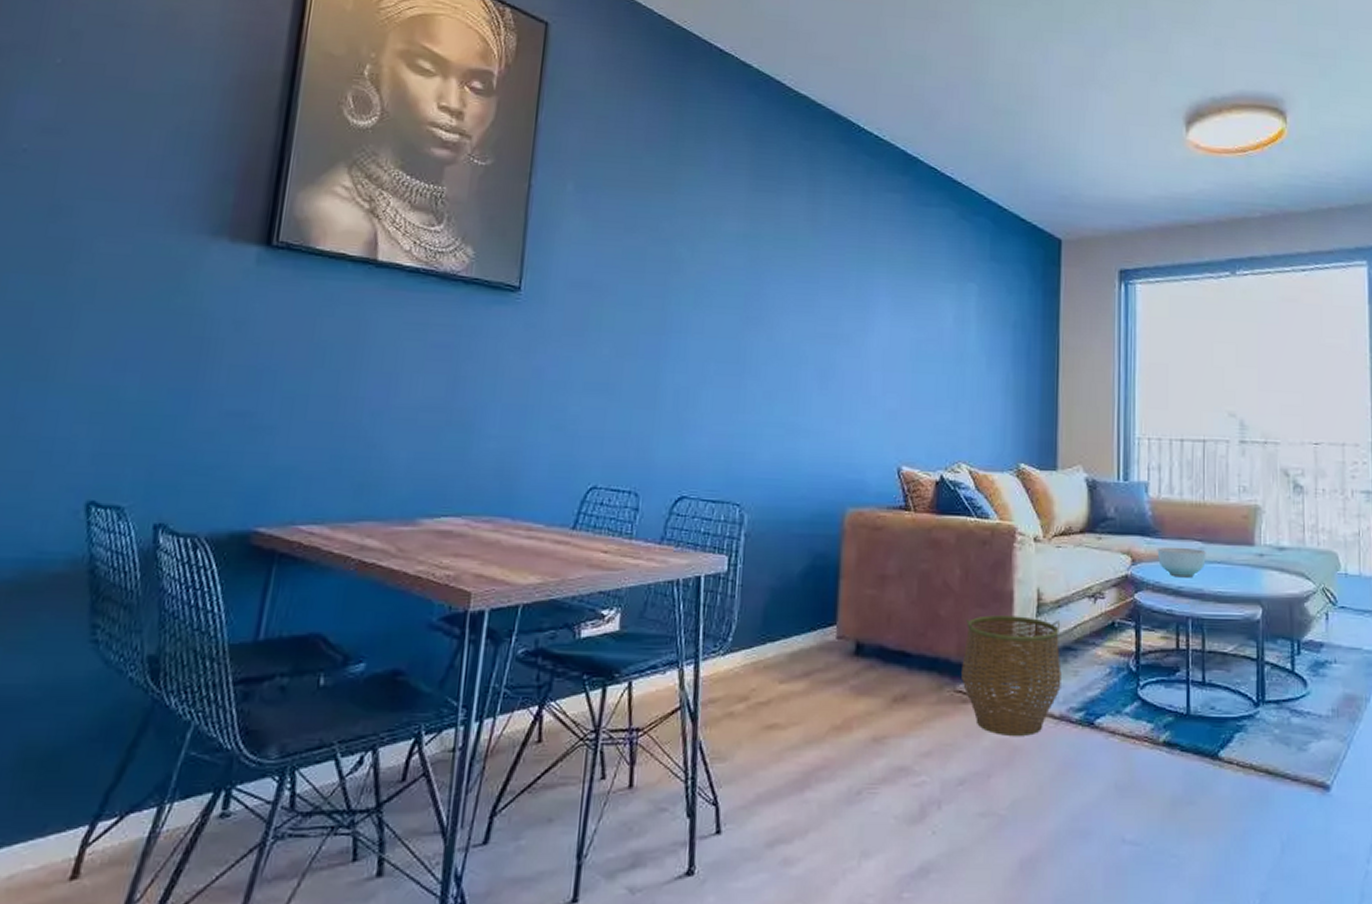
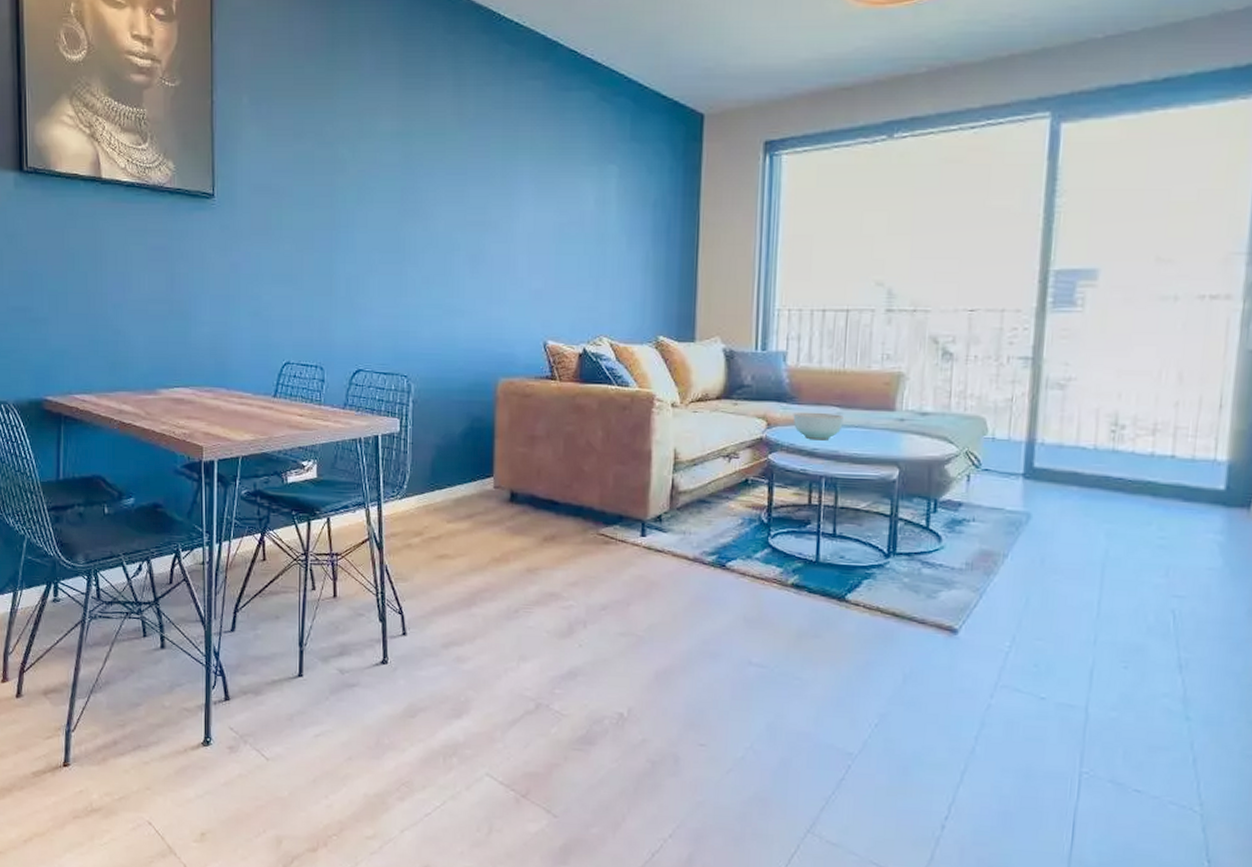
basket: present [960,615,1062,736] -> none [603,471,696,573]

